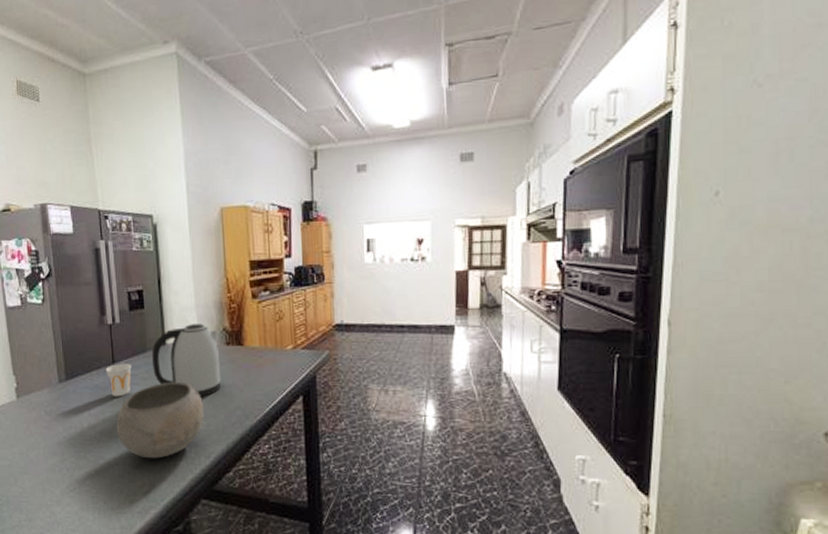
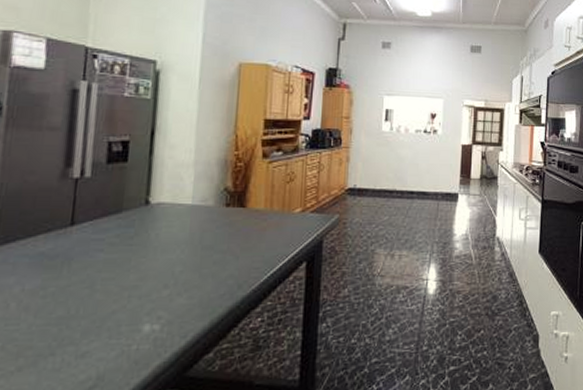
cup: present [105,364,132,397] -> none [58,226,98,268]
bowl: present [116,381,205,459] -> none [60,247,188,344]
kettle: present [152,324,221,397] -> none [127,182,219,265]

